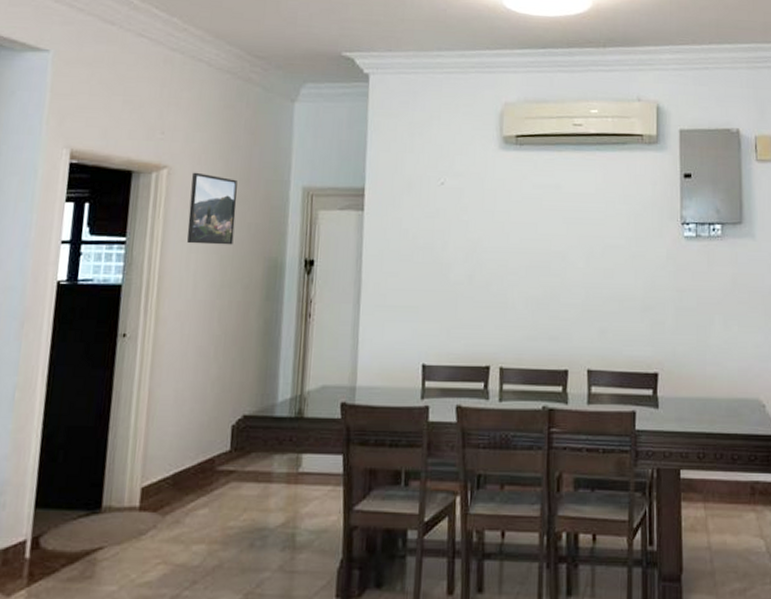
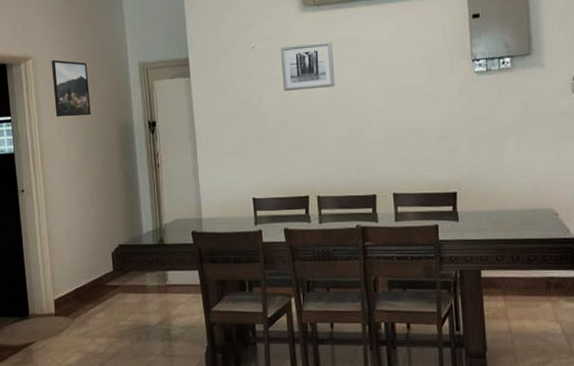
wall art: none [472,185,533,239] -> present [280,42,335,91]

